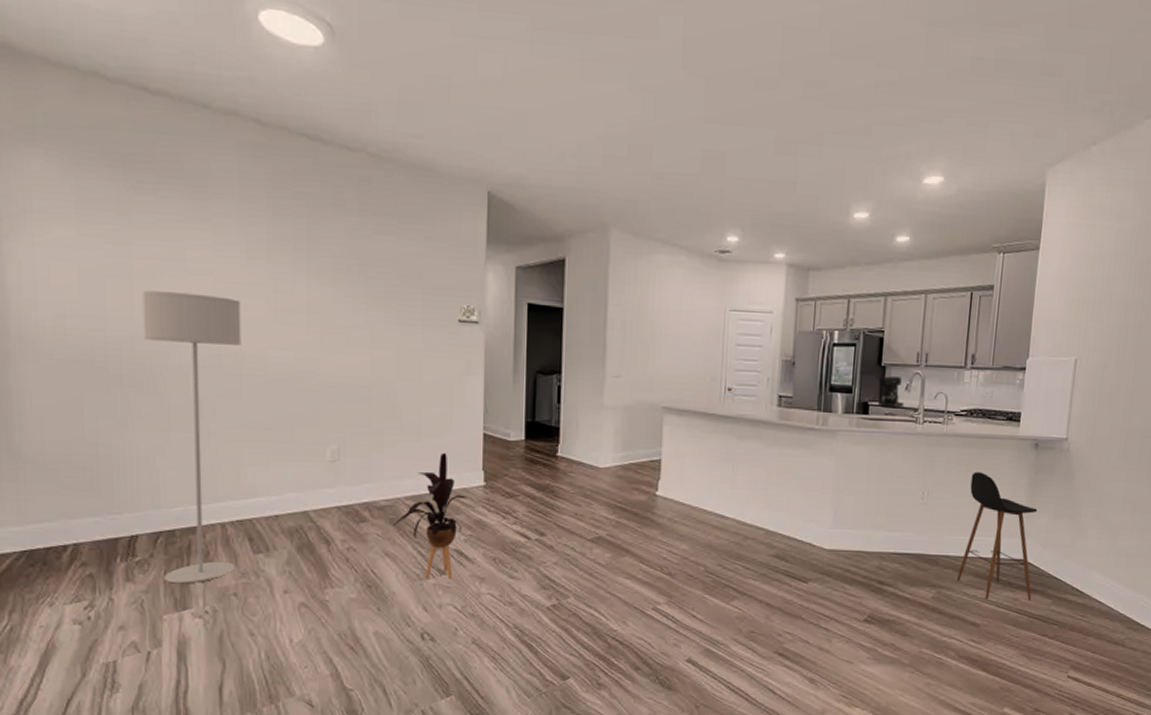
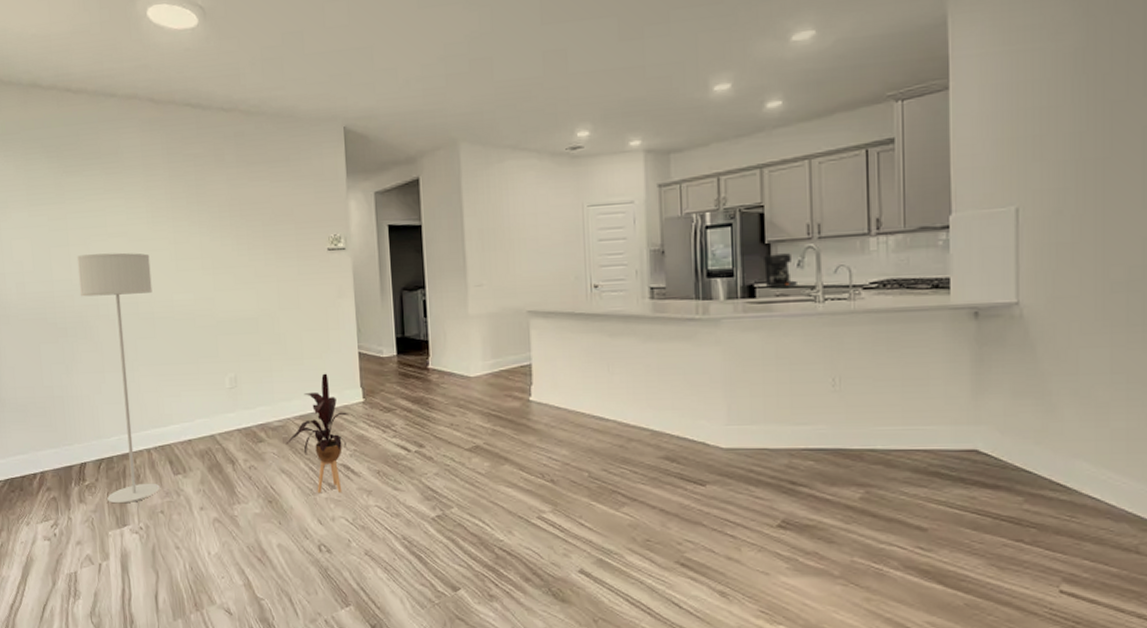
bar stool: present [957,471,1038,601] -> none [890,350,995,500]

